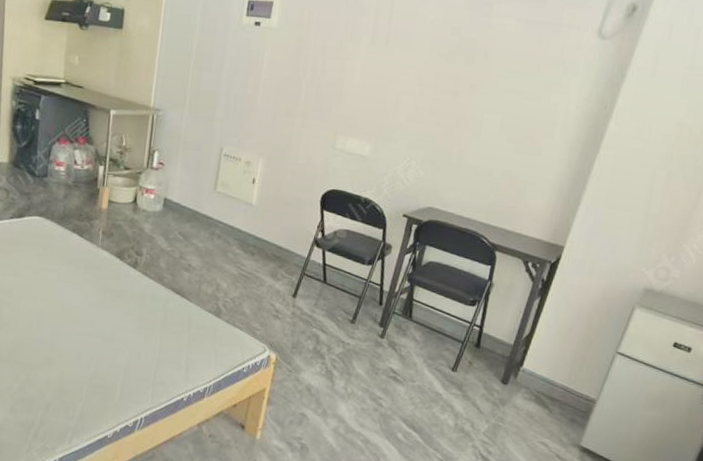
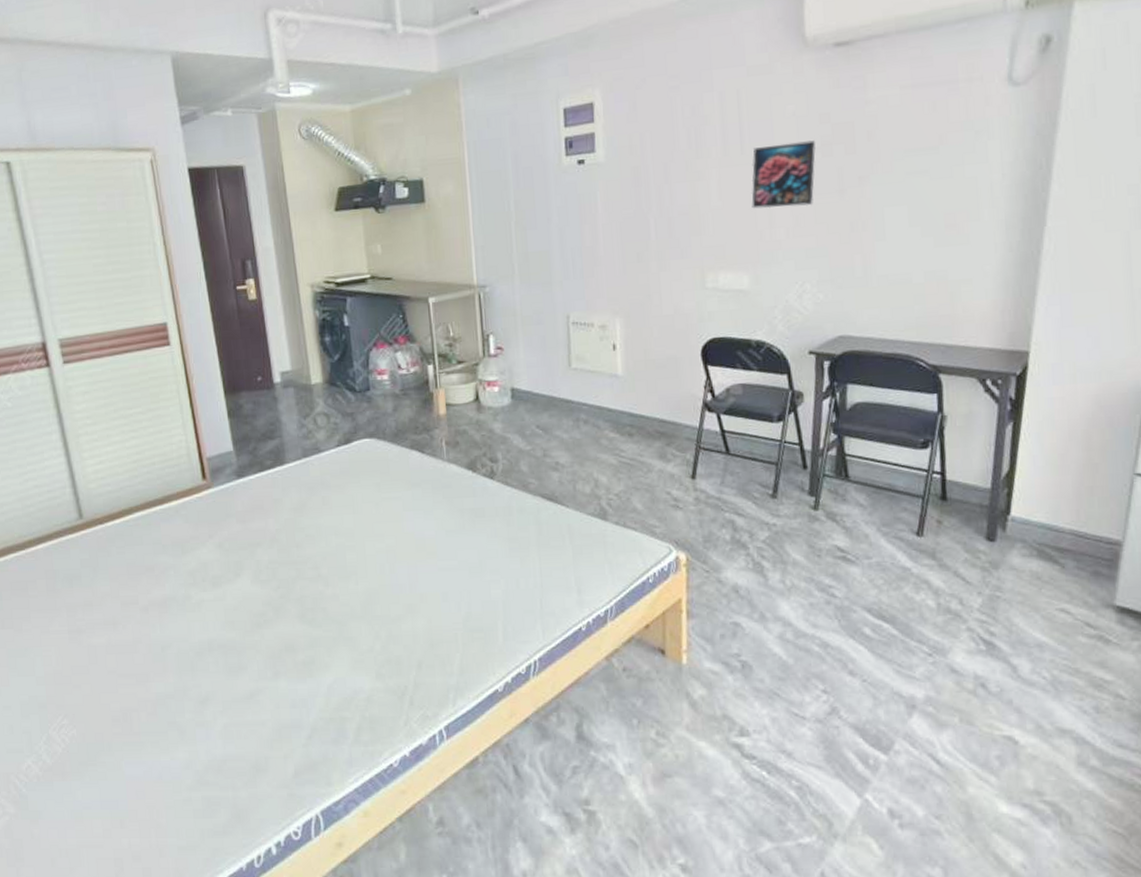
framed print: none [384,43,444,99] -> present [751,140,816,209]

